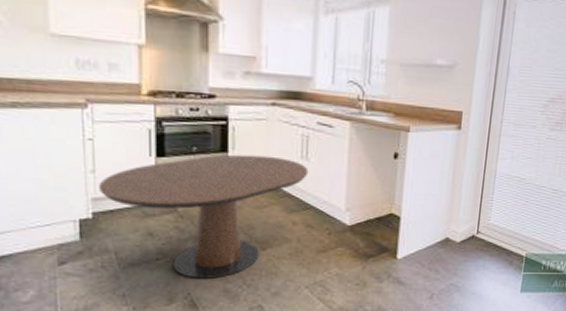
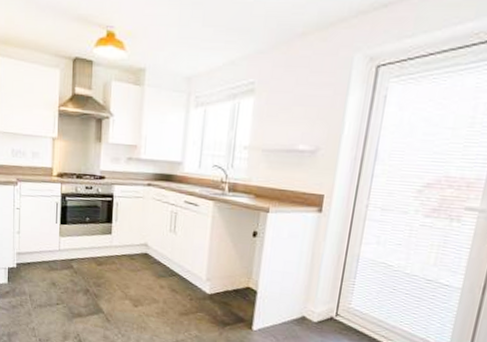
dining table: present [98,154,309,278] -> none [21,225,176,326]

